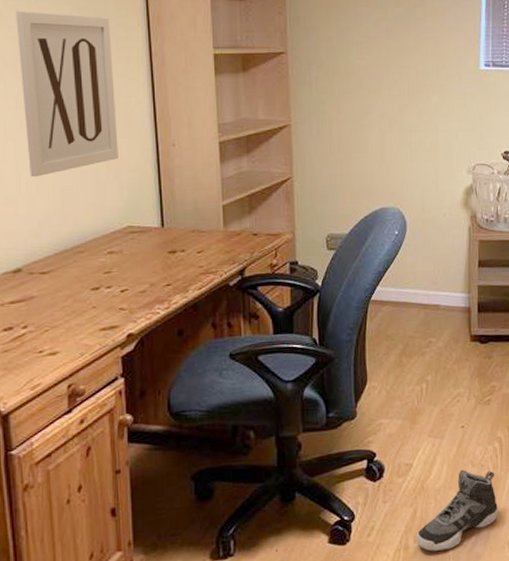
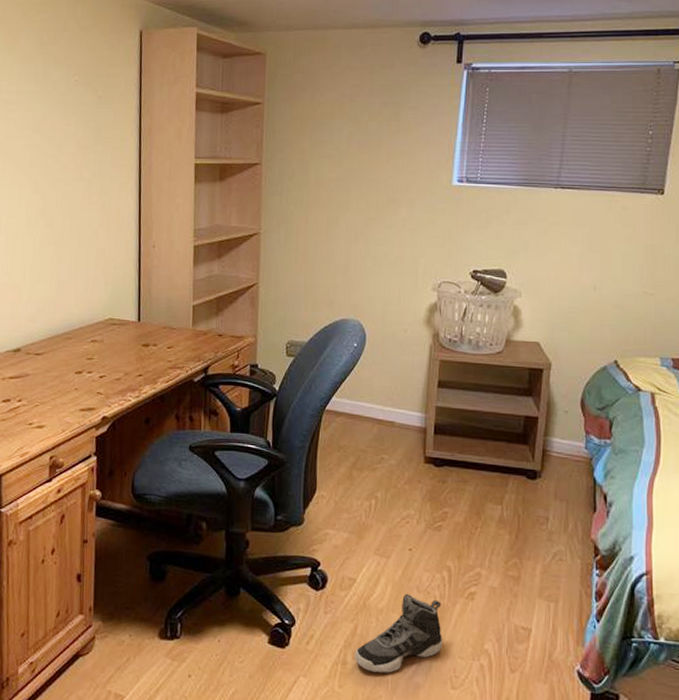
wall art: present [15,10,118,177] -> none [32,122,108,269]

